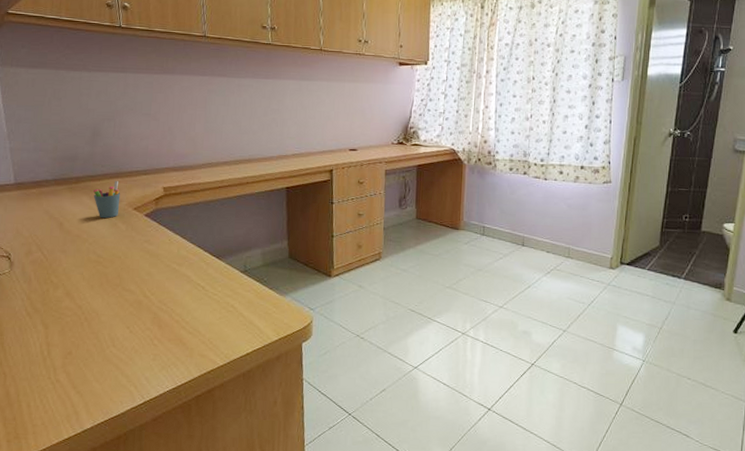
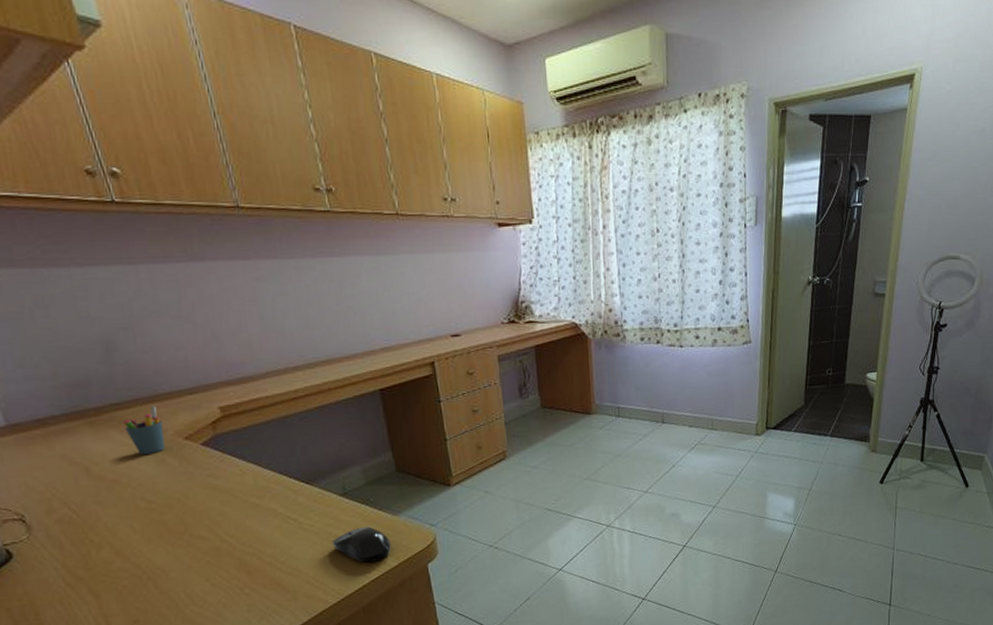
computer mouse: none [228,302,275,334] -> present [332,526,391,563]

